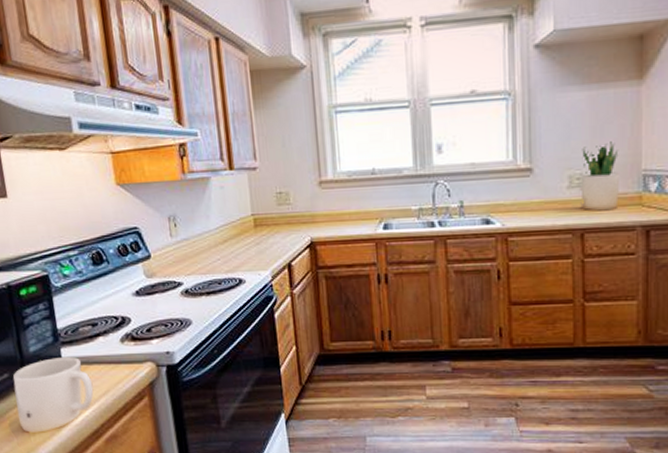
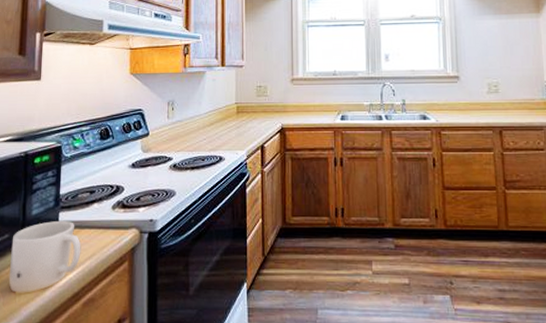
planter: present [578,141,619,211] -> none [495,58,528,113]

